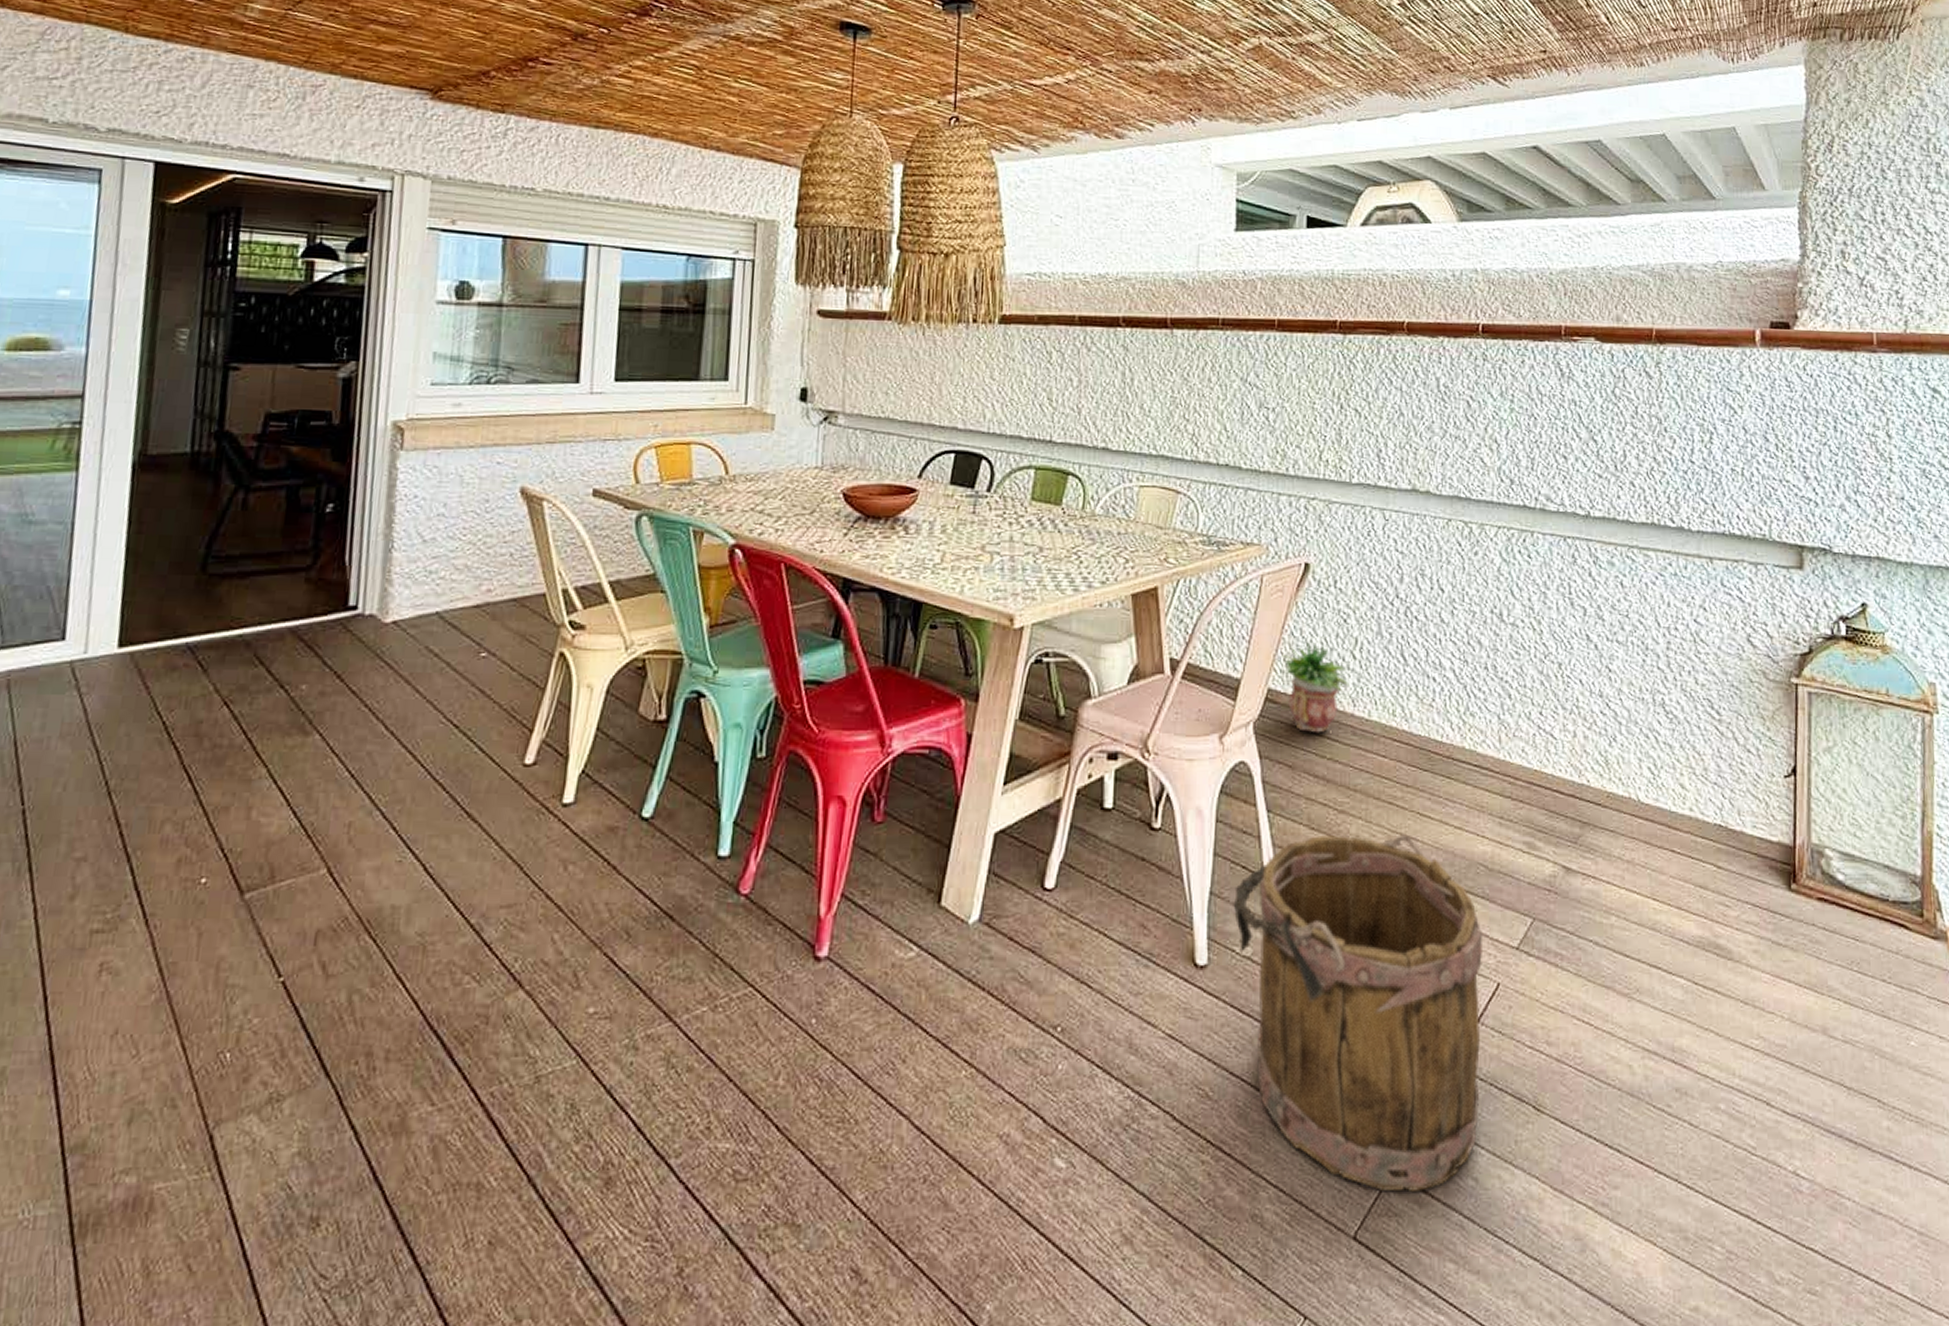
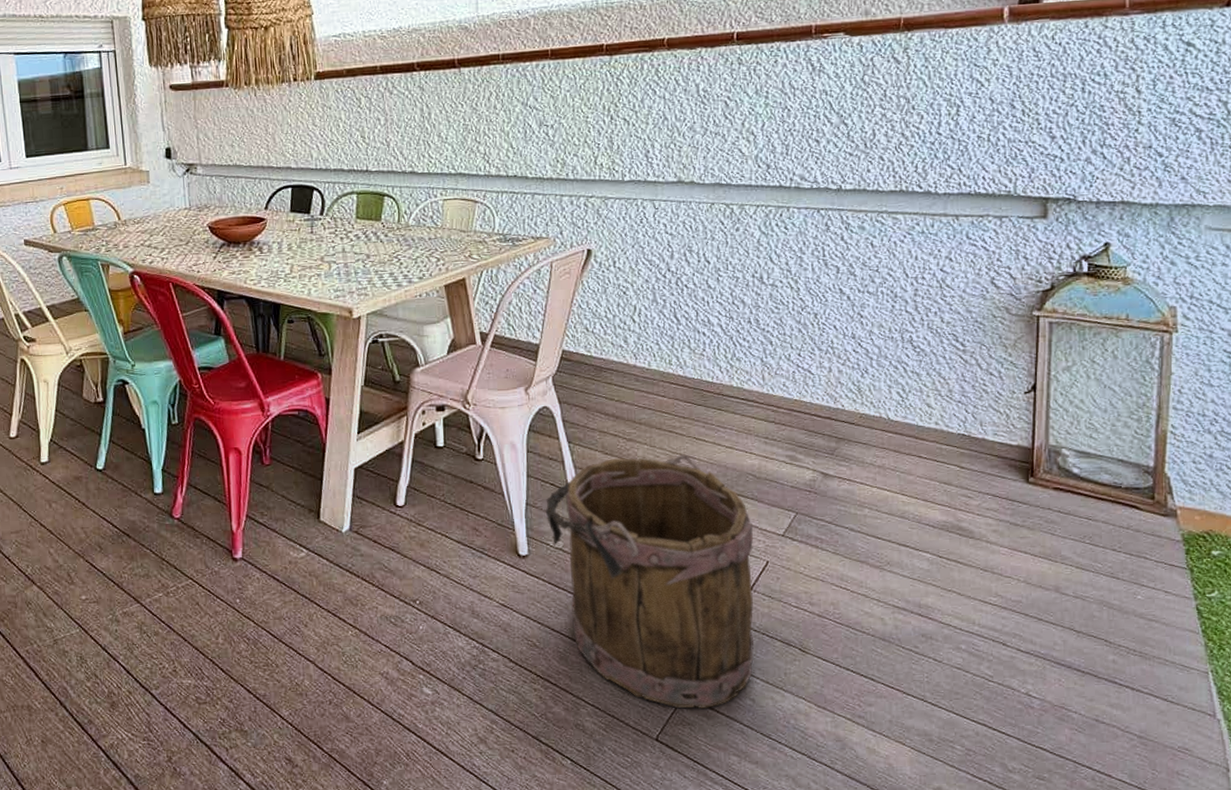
potted plant: present [1280,642,1349,733] -> none [571,312,631,382]

